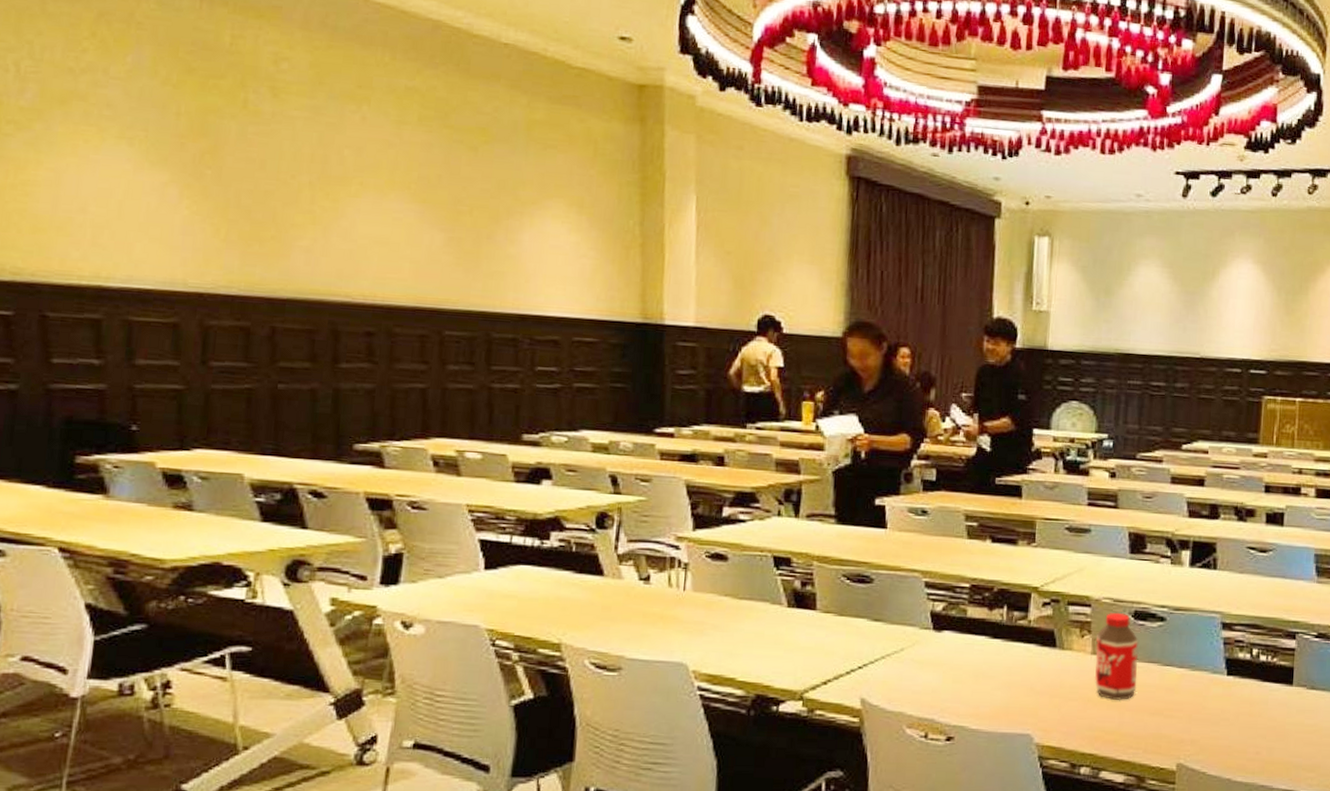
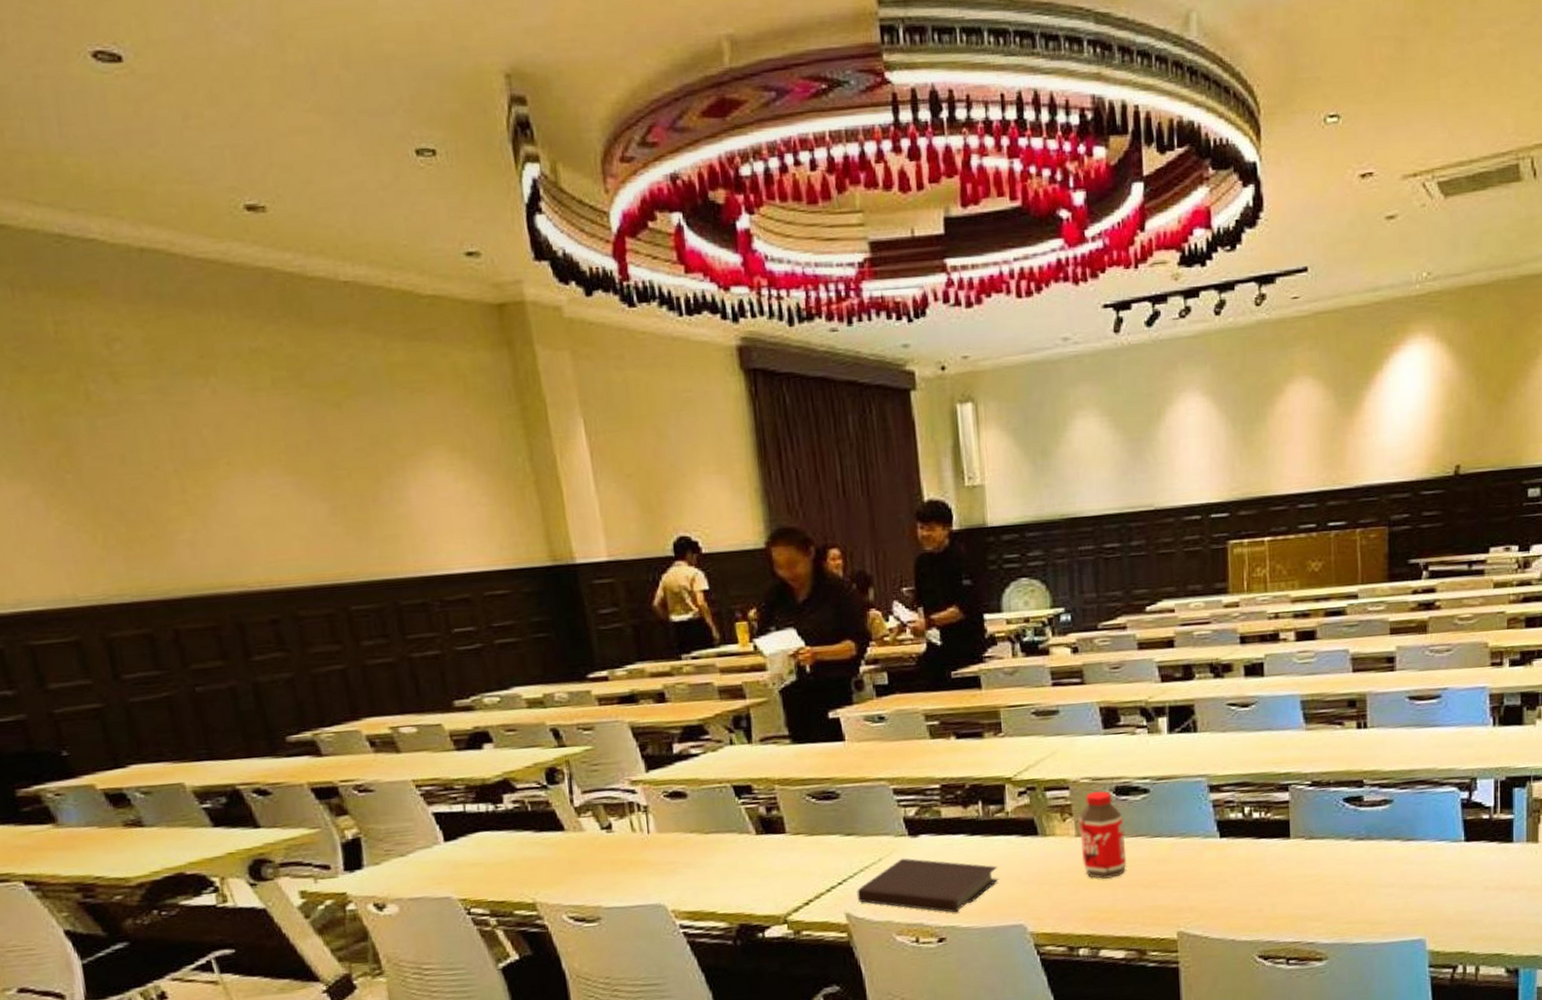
notebook: none [874,651,1014,713] -> present [857,858,999,913]

